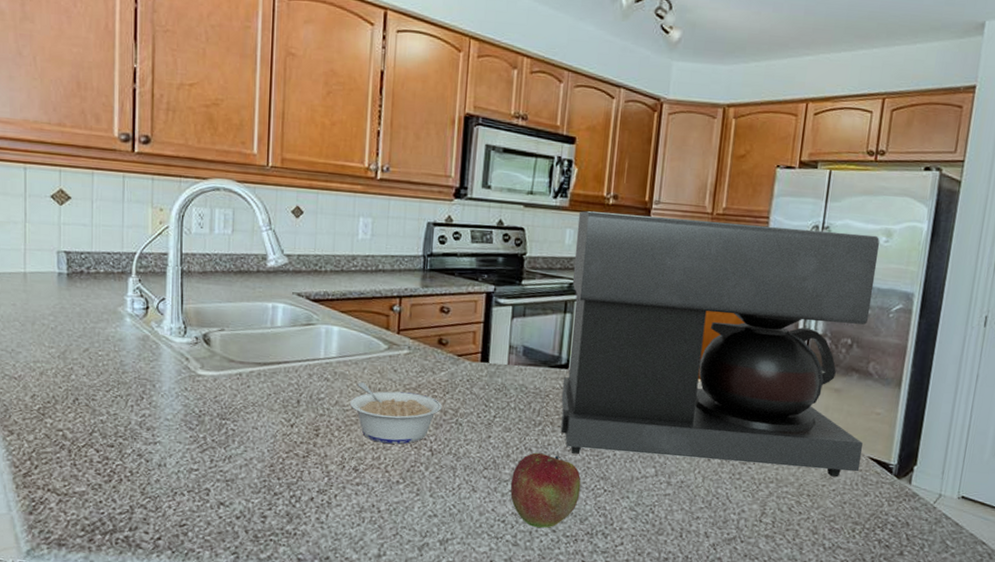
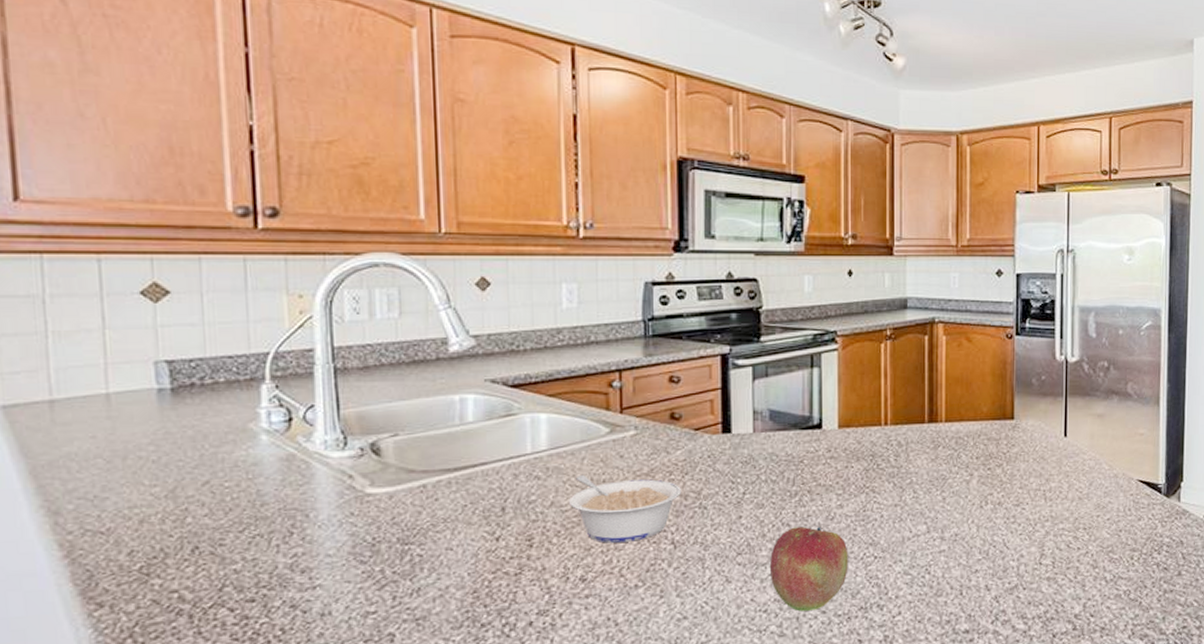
coffee maker: present [560,211,880,477] -> none [816,253,1131,522]

